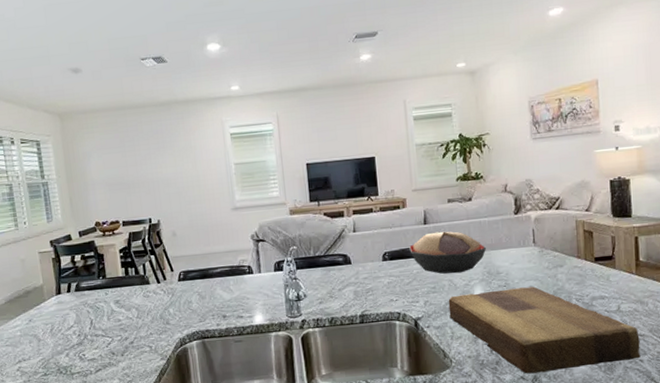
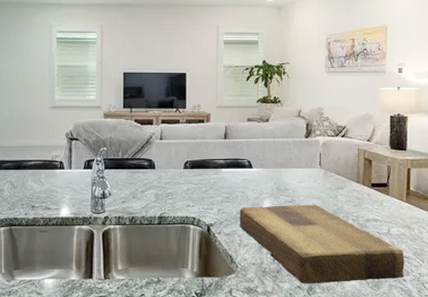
decorative bowl: present [408,231,487,274] -> none [208,147,278,186]

